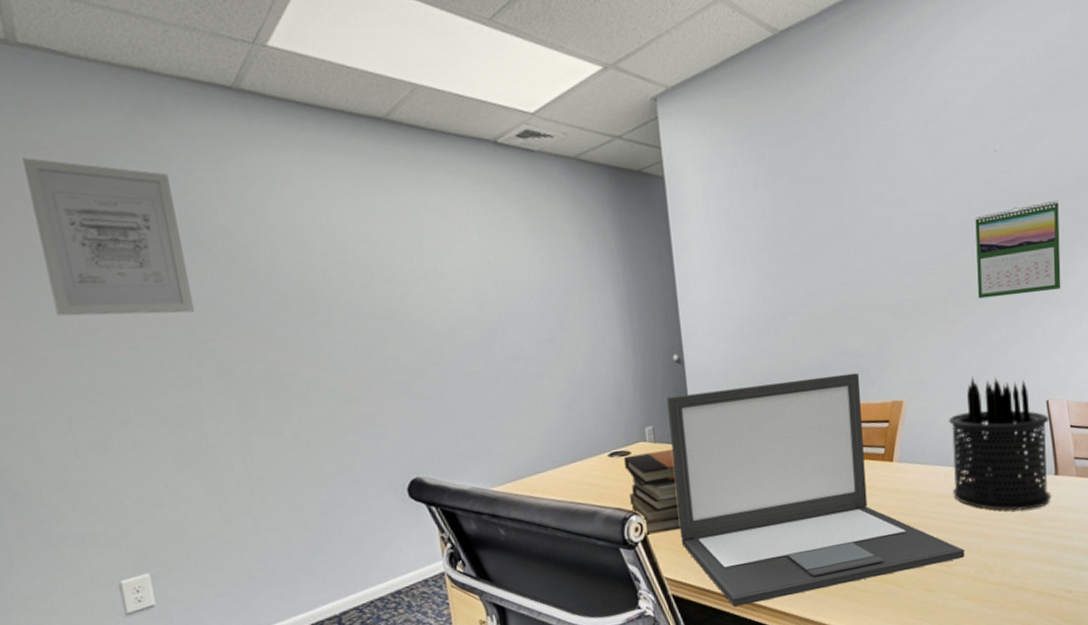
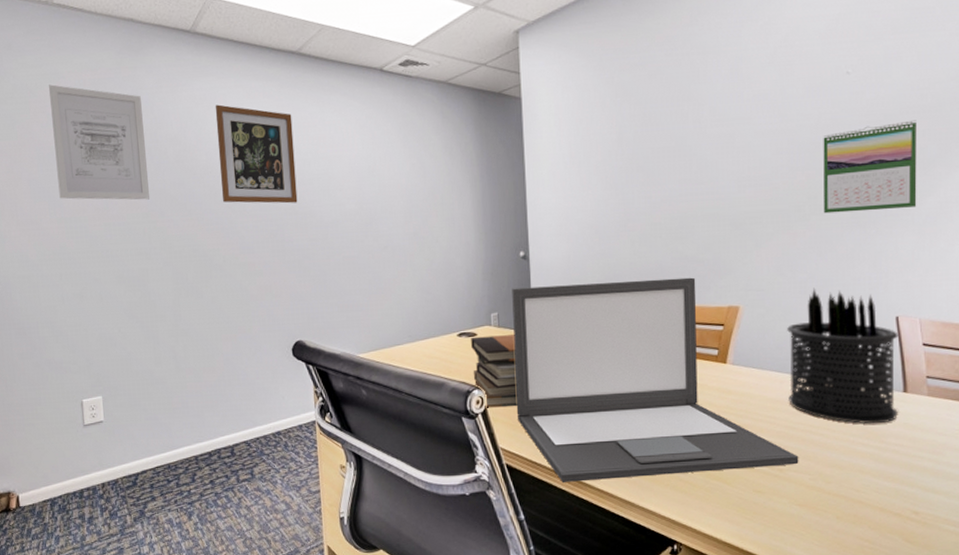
wall art: none [277,185,401,312] -> present [215,104,298,204]

